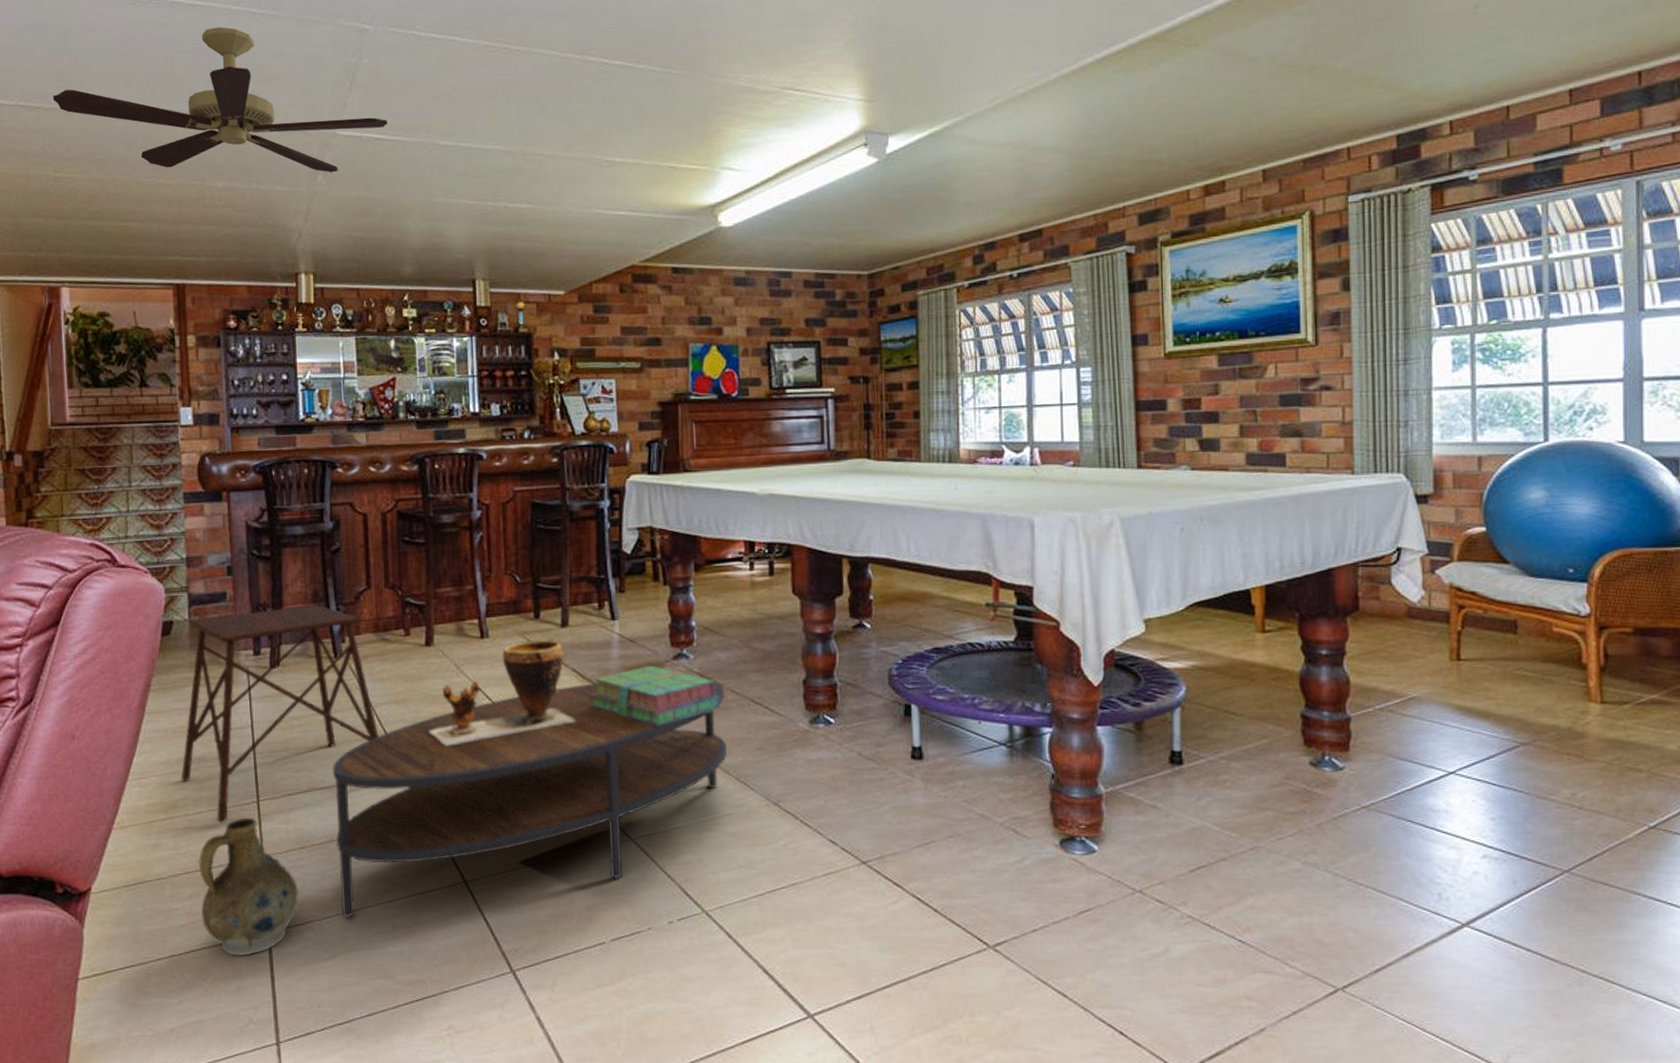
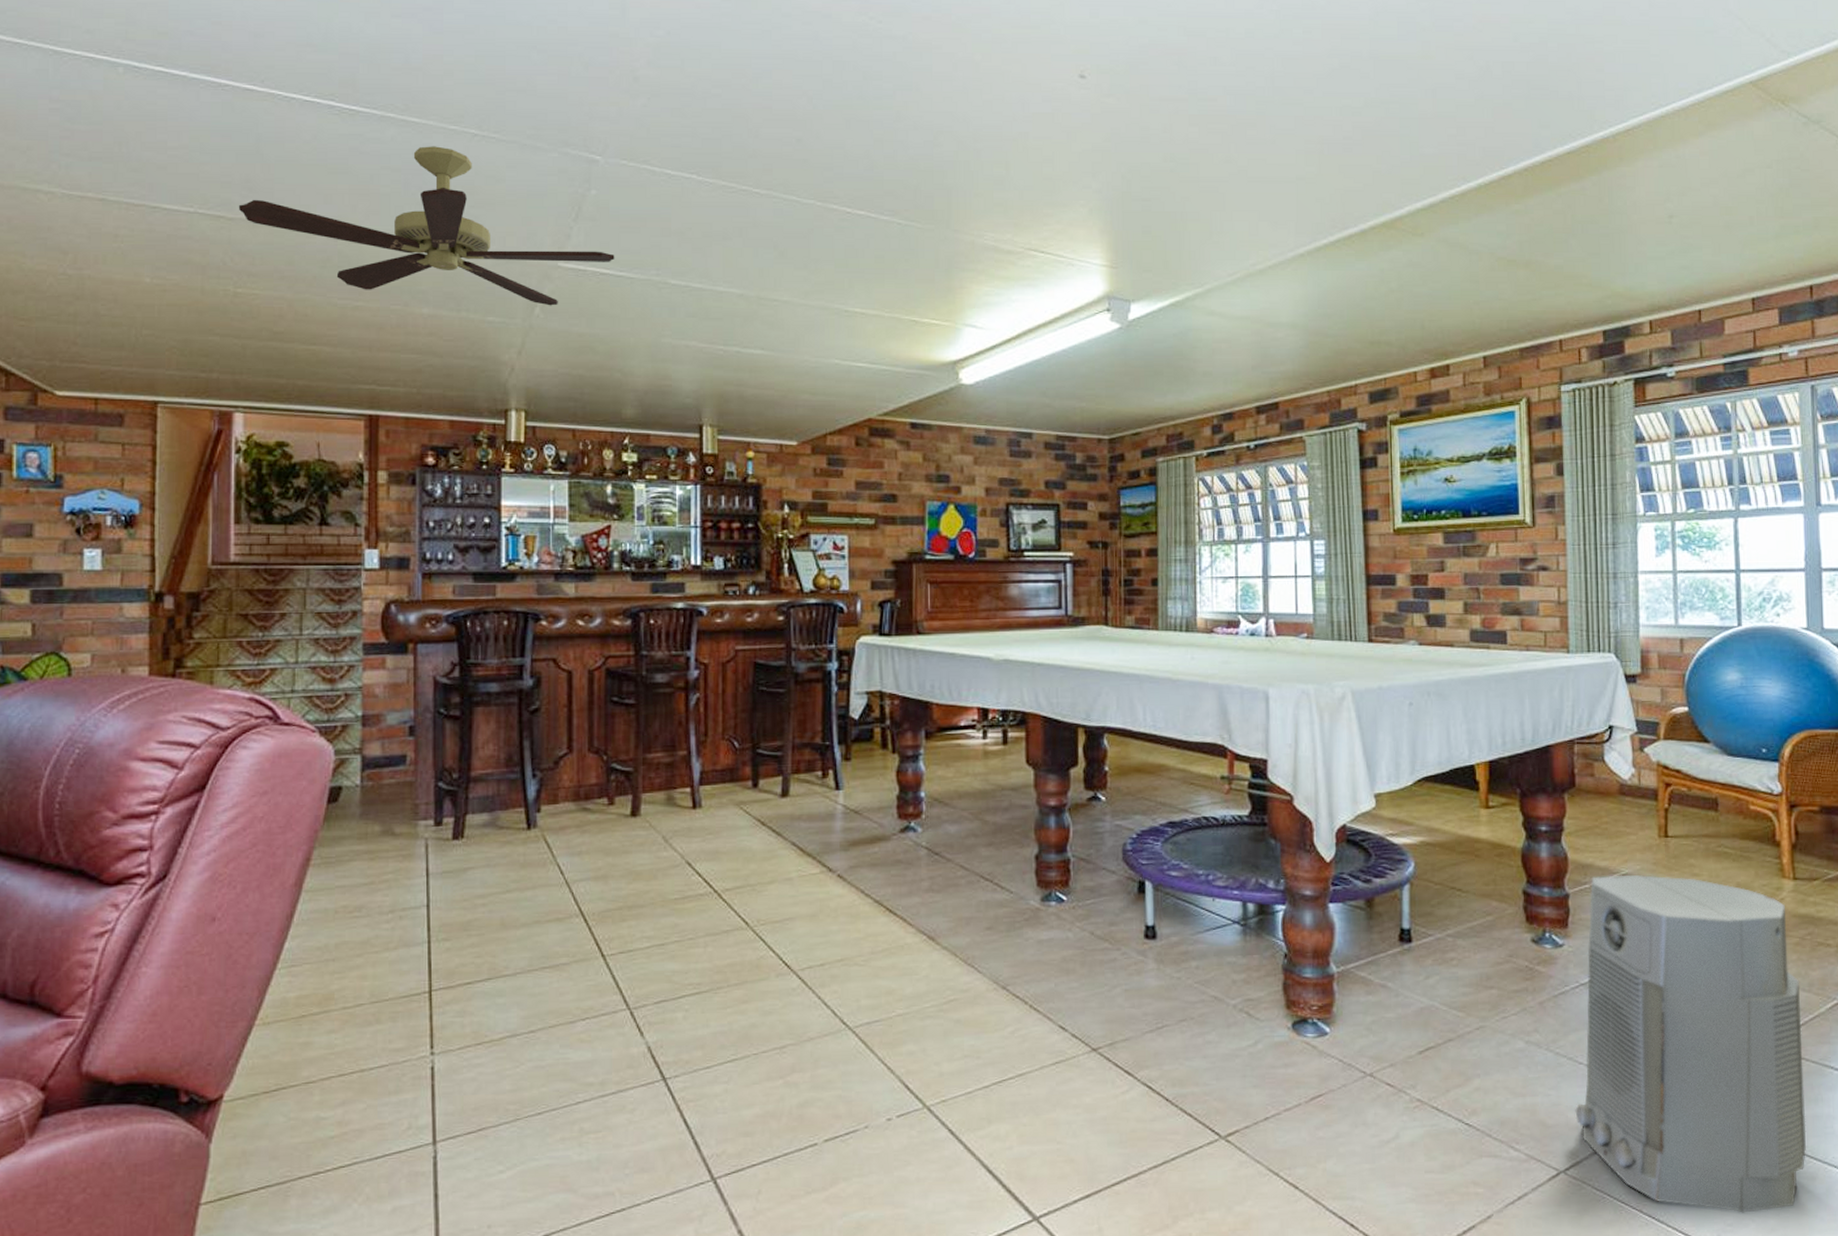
side table: present [180,604,379,823] -> none [340,769,574,1017]
ceramic jug: present [198,817,299,956] -> none [355,1010,473,1171]
coffee table: present [333,681,727,918] -> none [519,856,954,1123]
clay pot: present [428,638,576,746] -> none [630,809,794,927]
stack of books: present [590,666,721,726] -> none [810,839,949,905]
air purifier: none [1354,698,1609,1035] -> present [1575,875,1806,1213]

